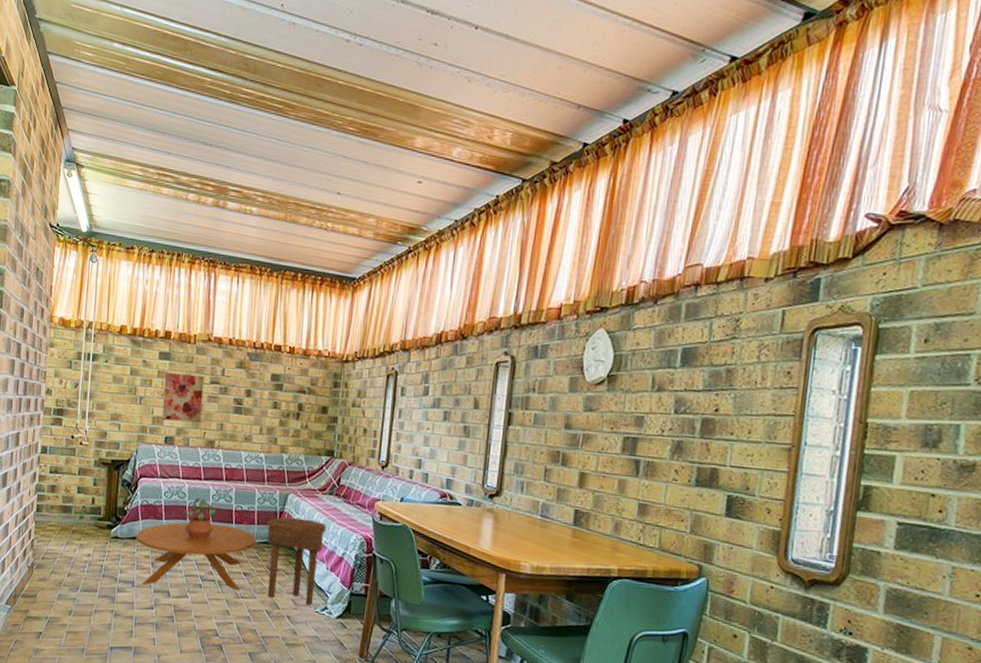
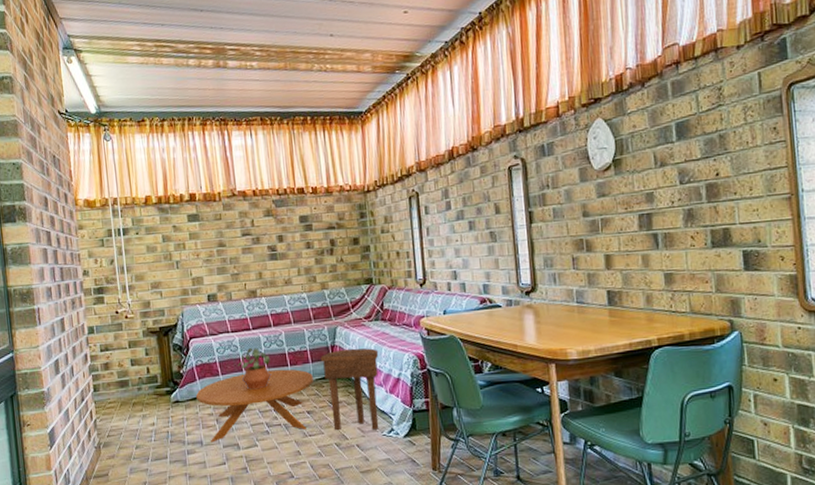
wall art: present [161,373,205,423] -> none [196,230,240,279]

